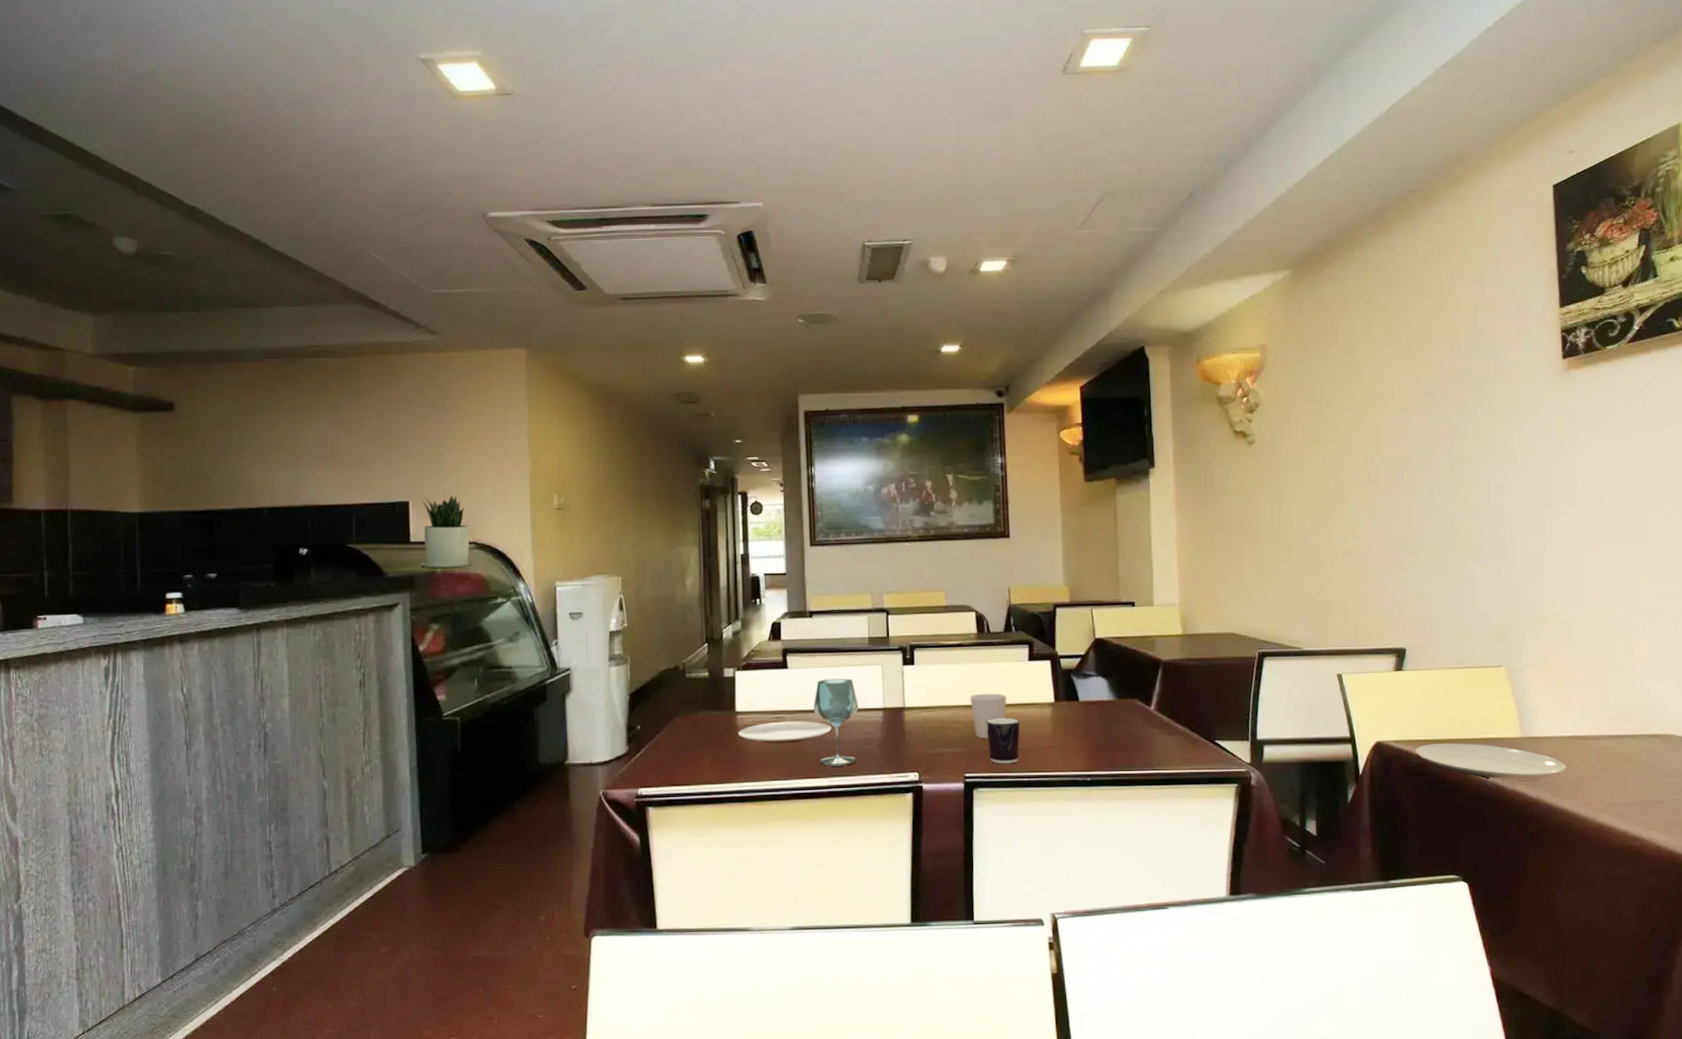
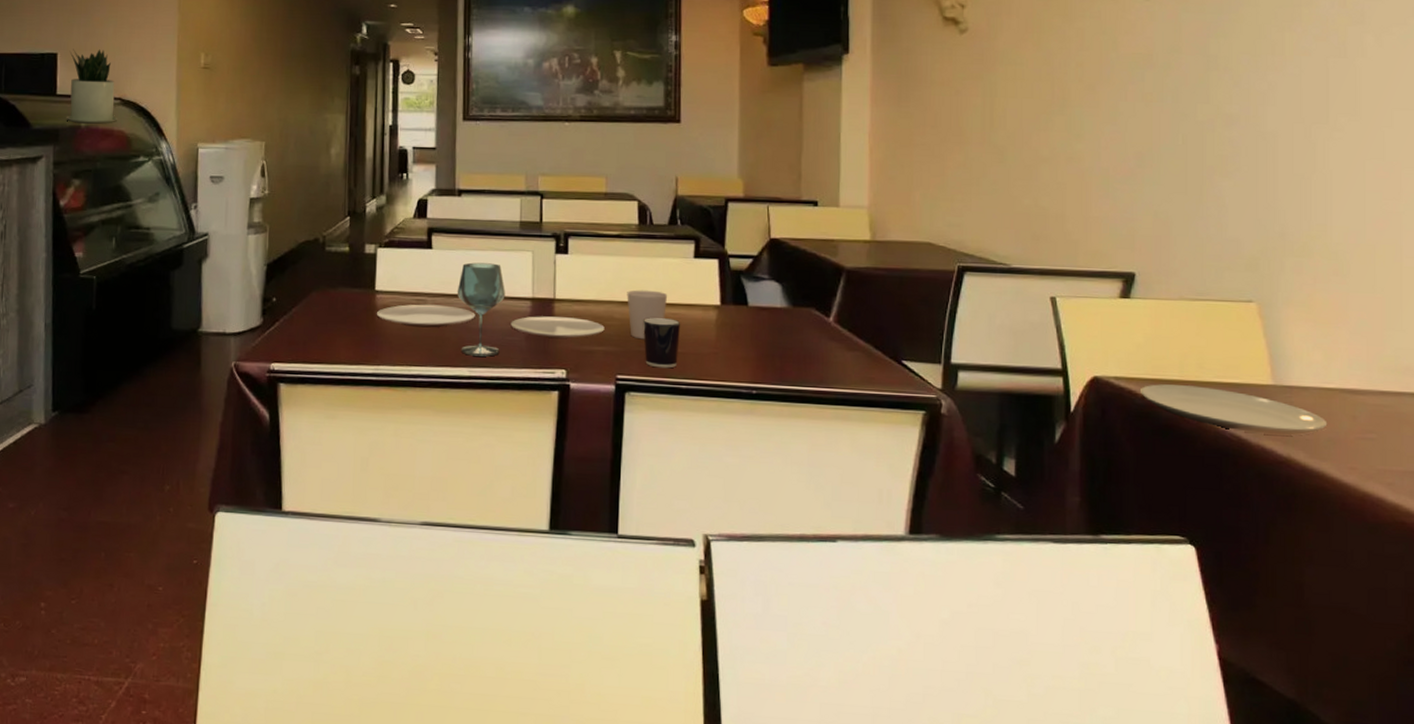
plate: none [865,723,952,744] -> present [511,316,605,339]

